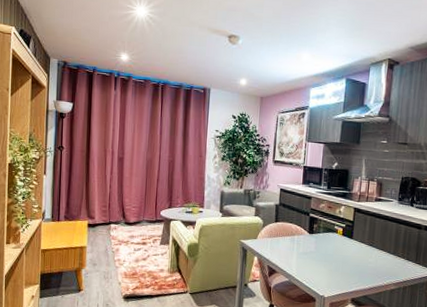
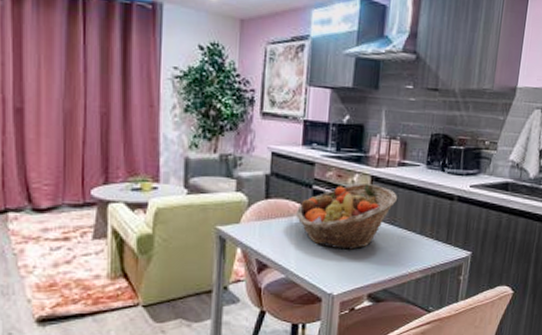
fruit basket: none [297,213,375,264] -> present [296,182,397,250]

